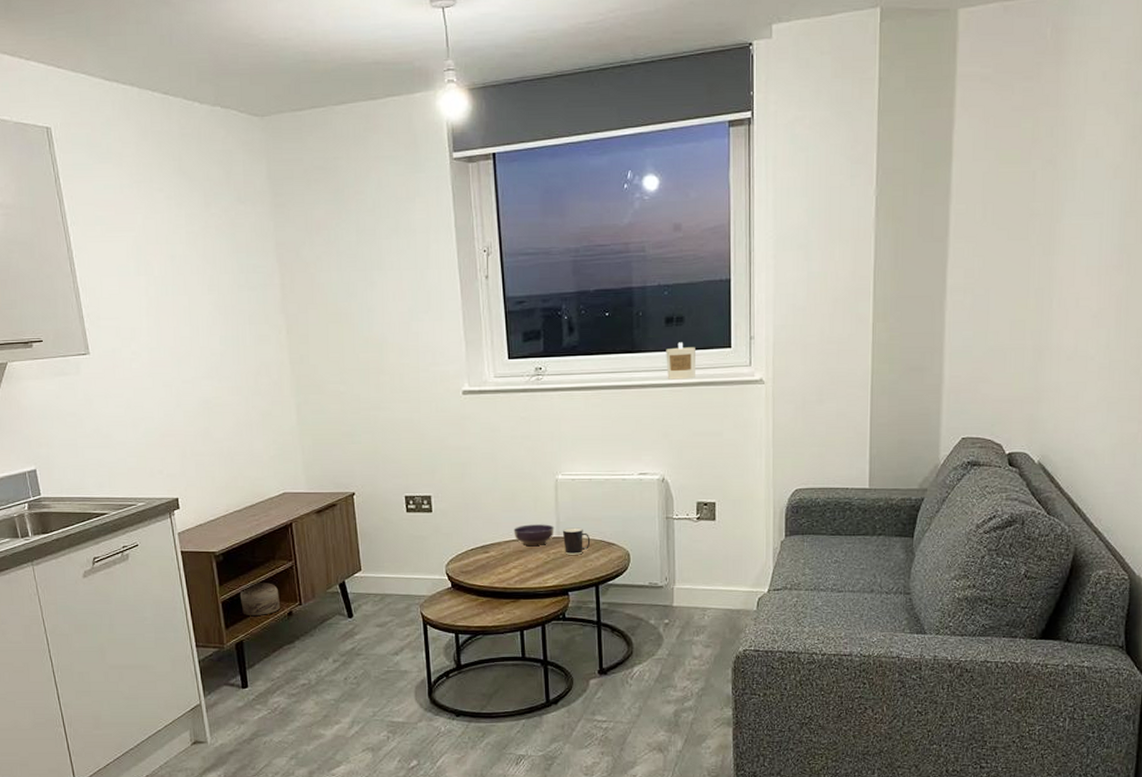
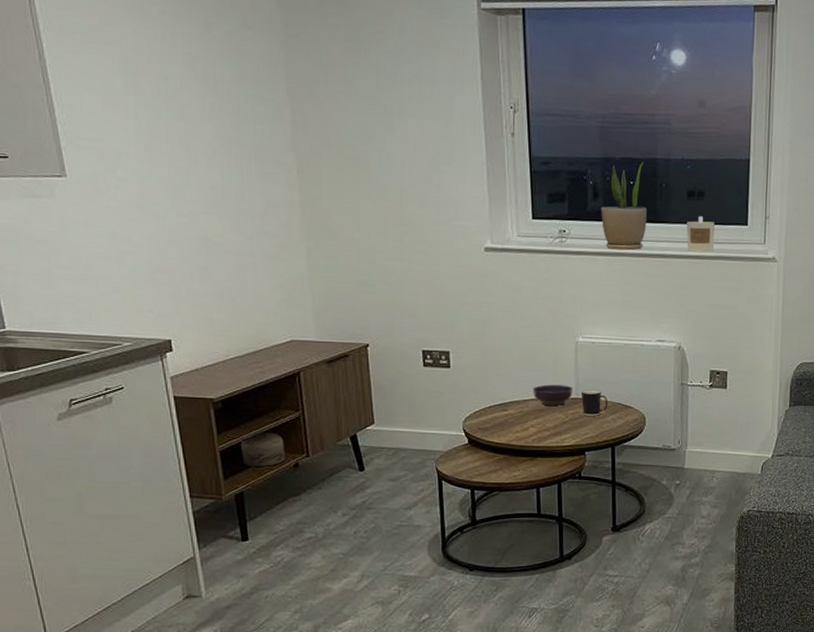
potted plant: none [577,291,624,384] -> present [601,161,647,251]

